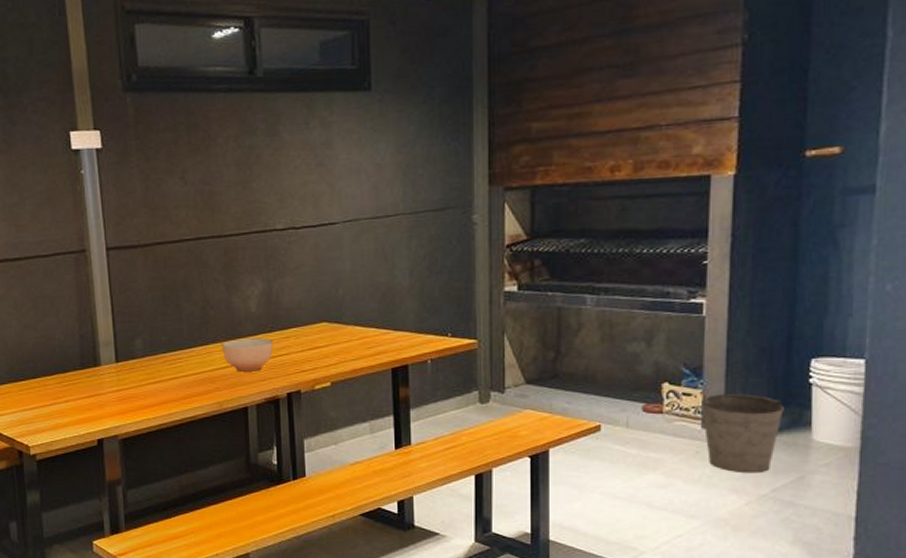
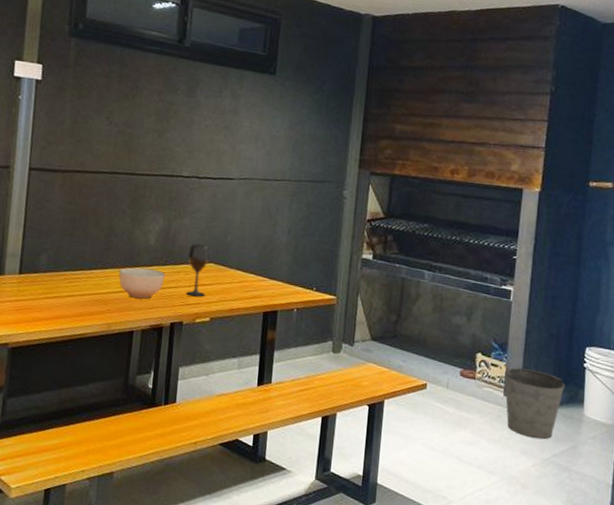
wine glass: none [296,302,322,362] -> present [186,243,210,297]

